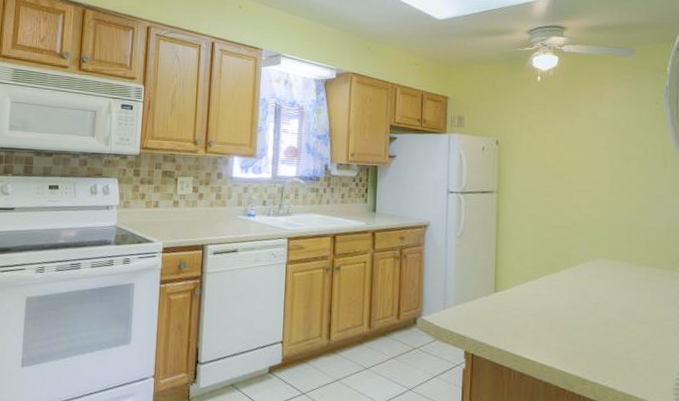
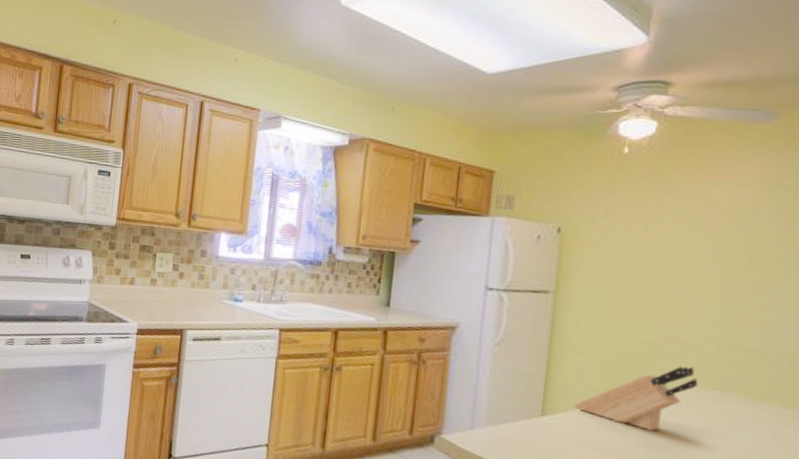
knife block: none [517,243,600,296] -> present [573,366,699,431]

